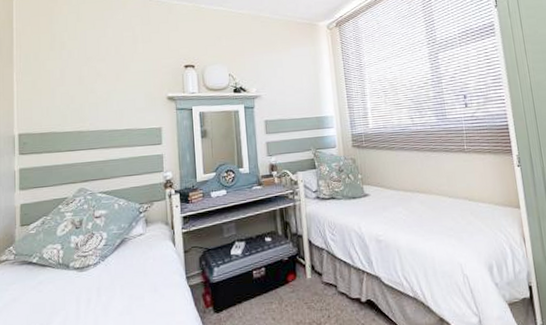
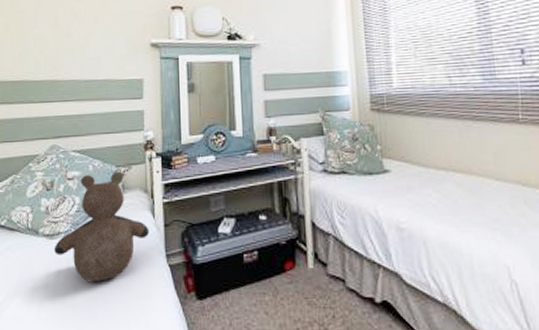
teddy bear: none [85,208,171,307] -> present [55,171,150,283]

